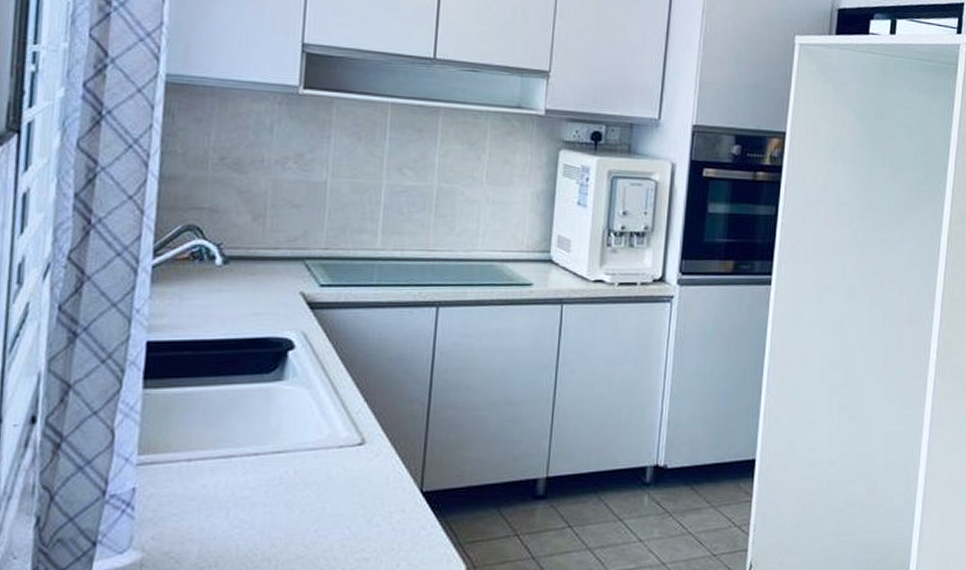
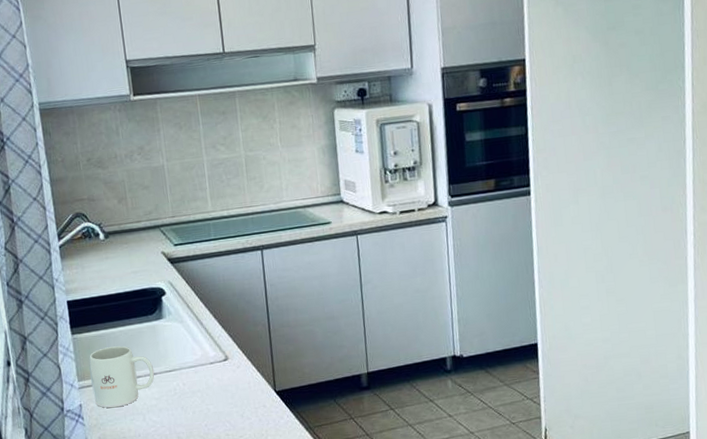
mug: none [157,411,257,497] -> present [89,345,155,408]

